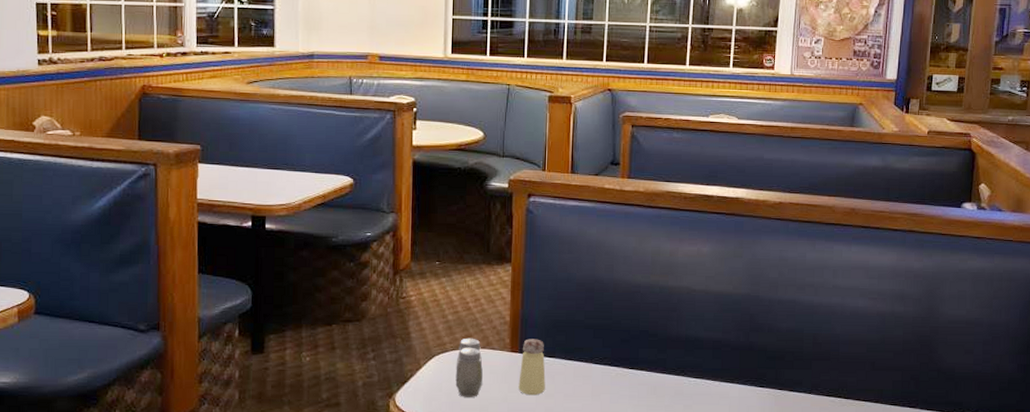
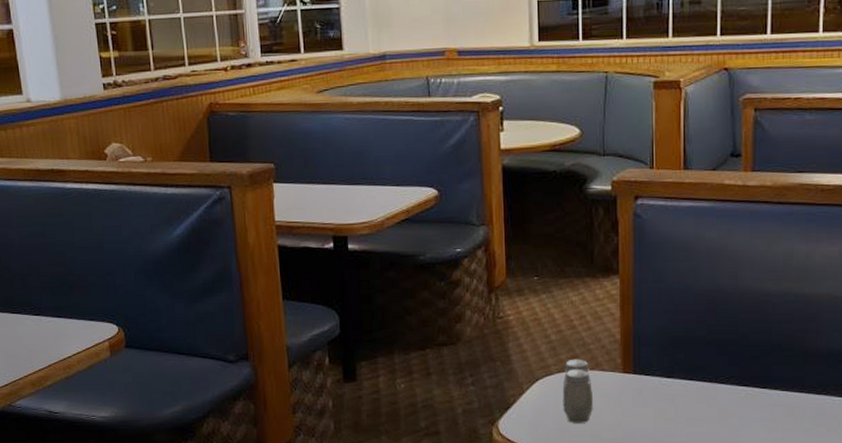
saltshaker: present [518,339,546,396] -> none [633,358,664,420]

